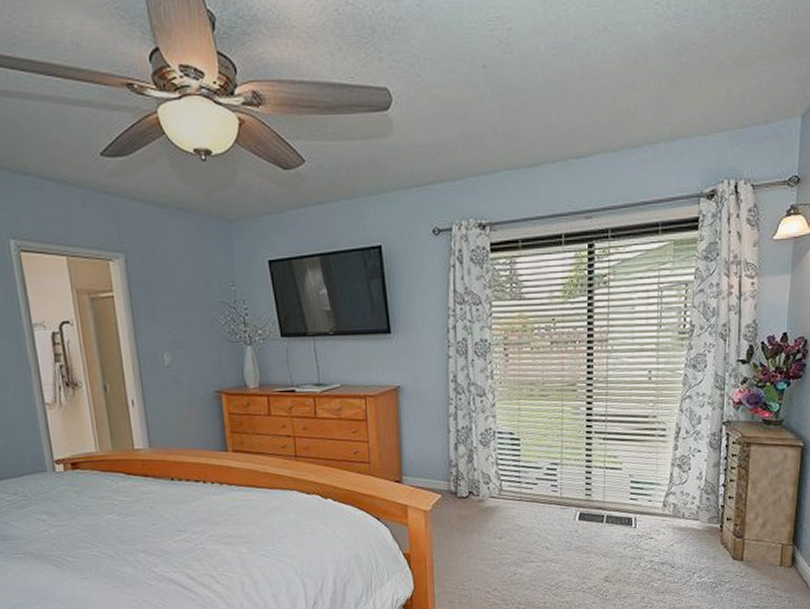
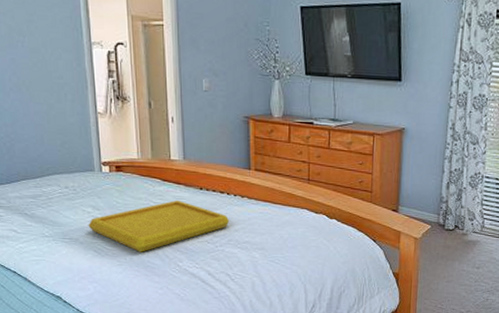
serving tray: none [43,495,209,561] -> present [88,199,230,252]

